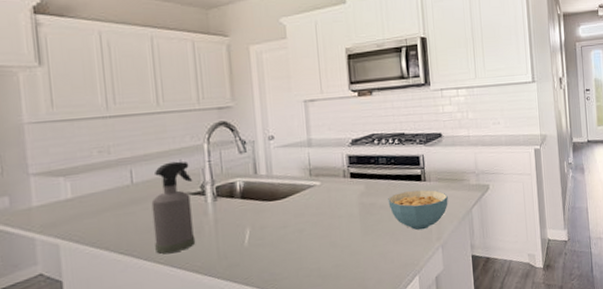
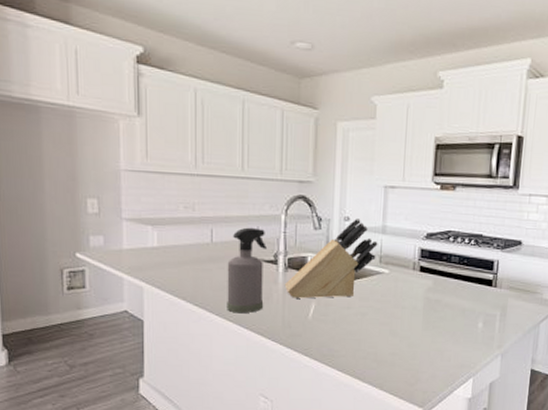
knife block: none [215,135,306,227] -> present [284,217,378,299]
cereal bowl: present [388,190,448,231] -> none [454,294,517,335]

